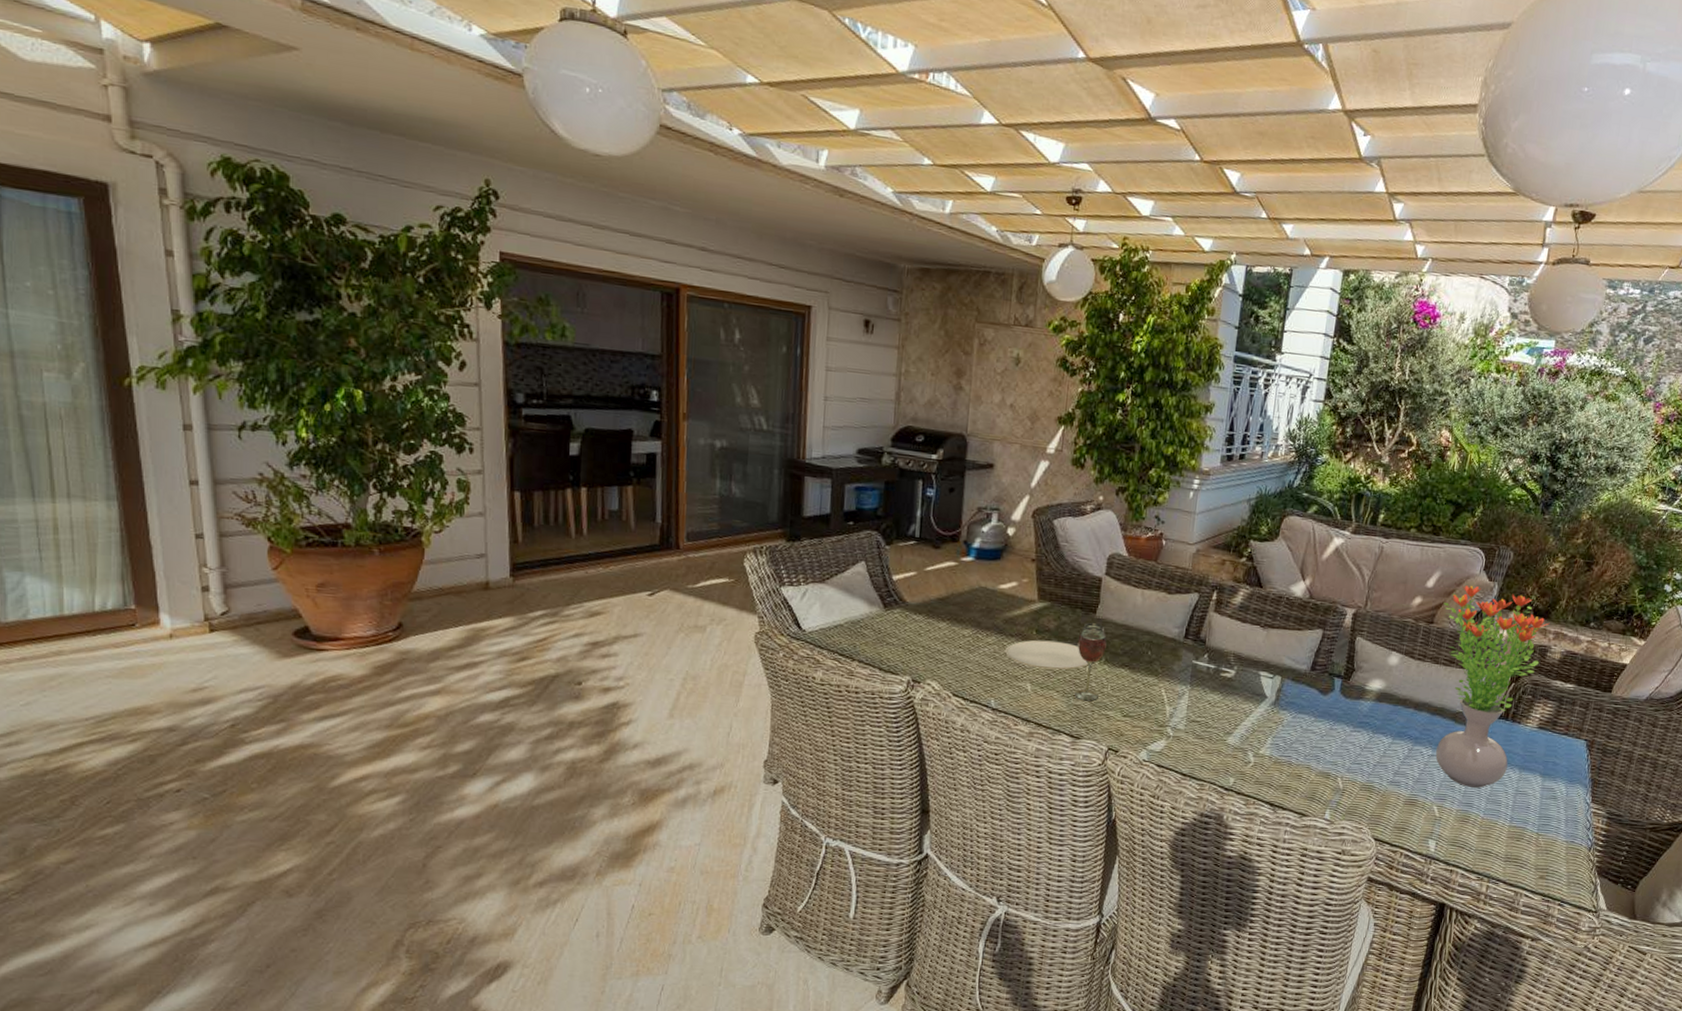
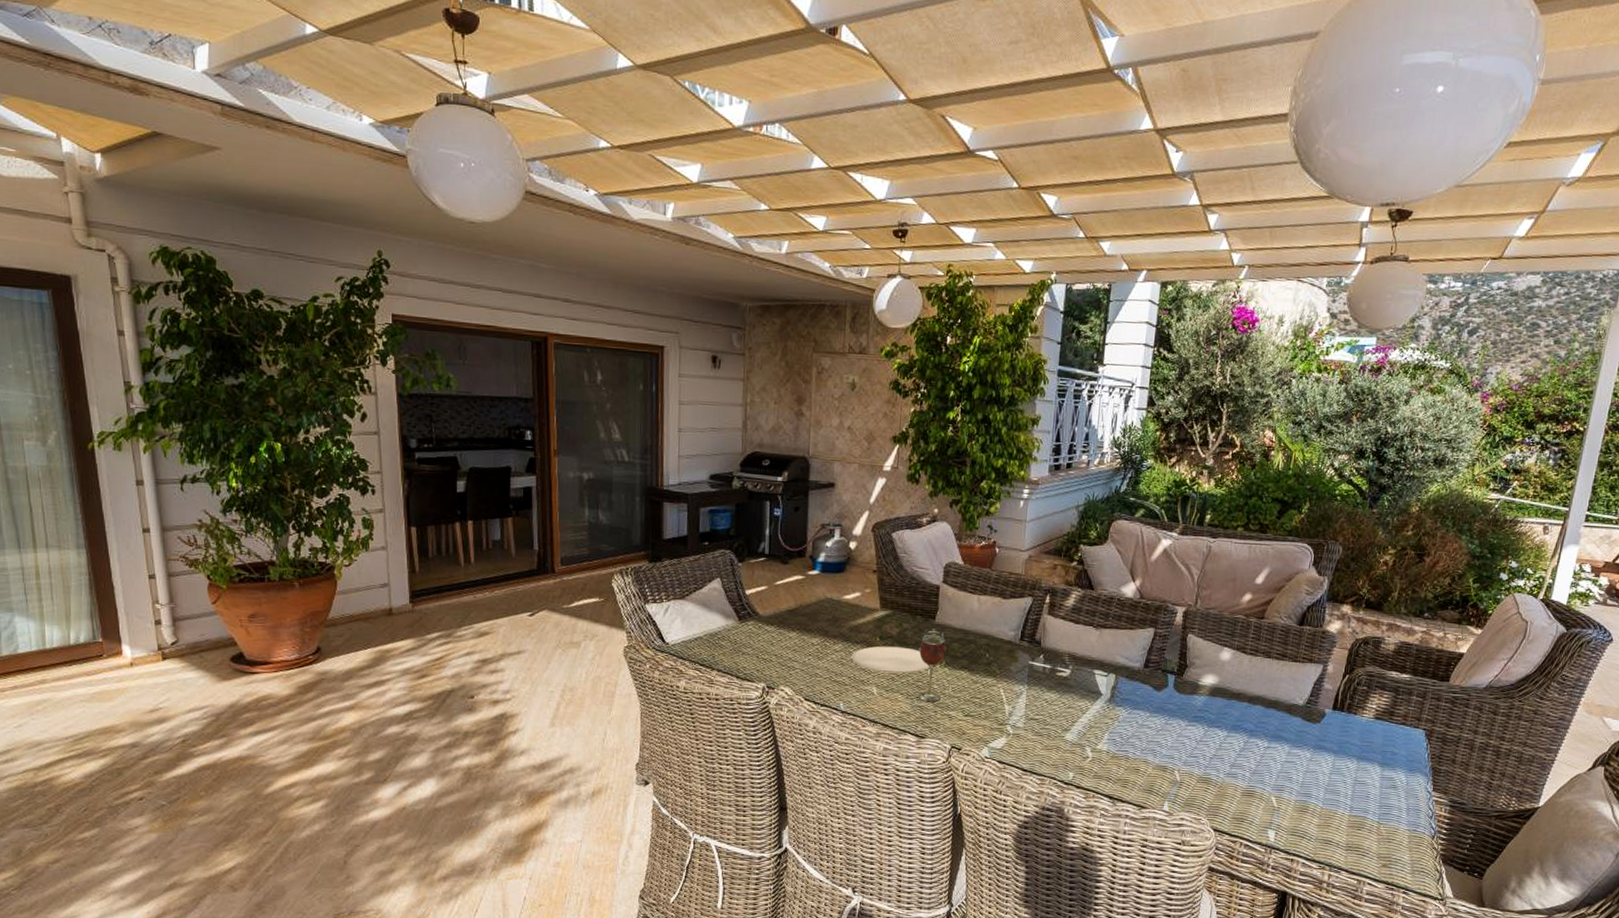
flower arrangement: present [1435,585,1550,788] -> none [1271,581,1383,778]

